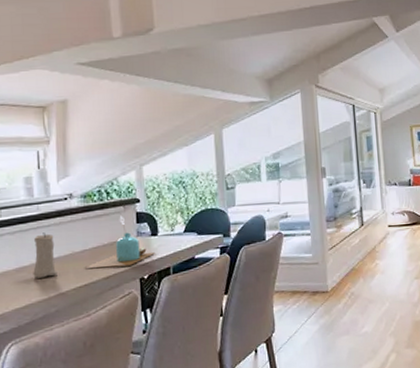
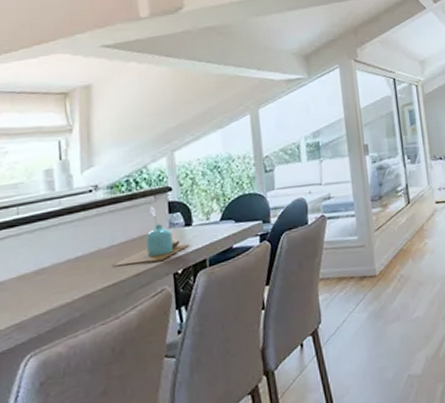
candle: present [33,232,57,278] -> none [54,229,82,280]

